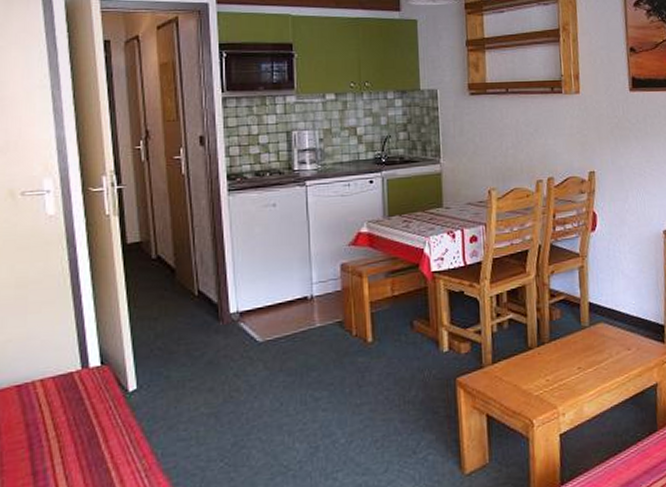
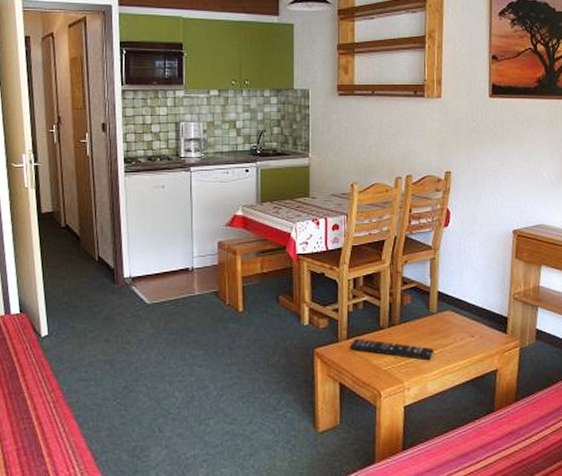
remote control: none [495,361,589,381] -> present [349,338,434,361]

